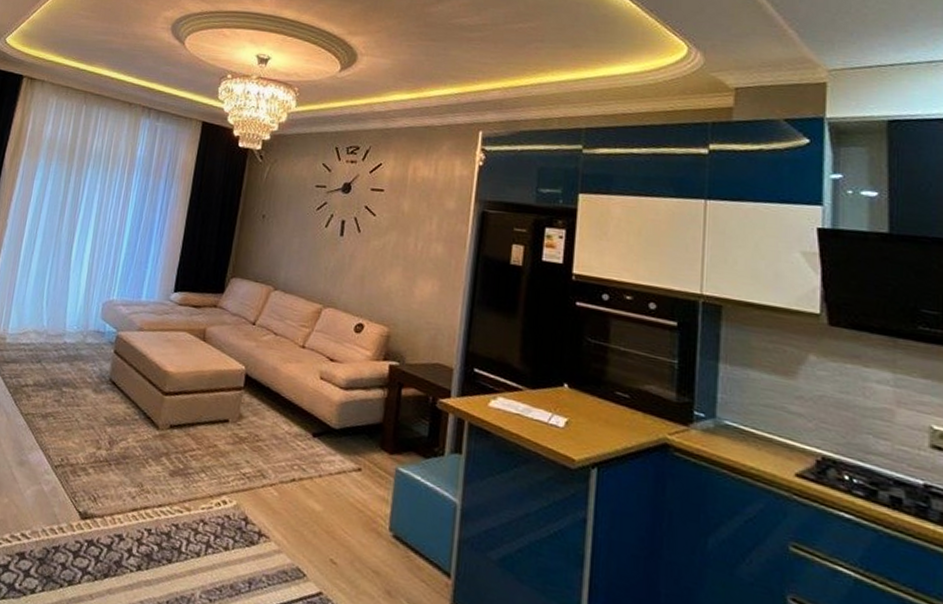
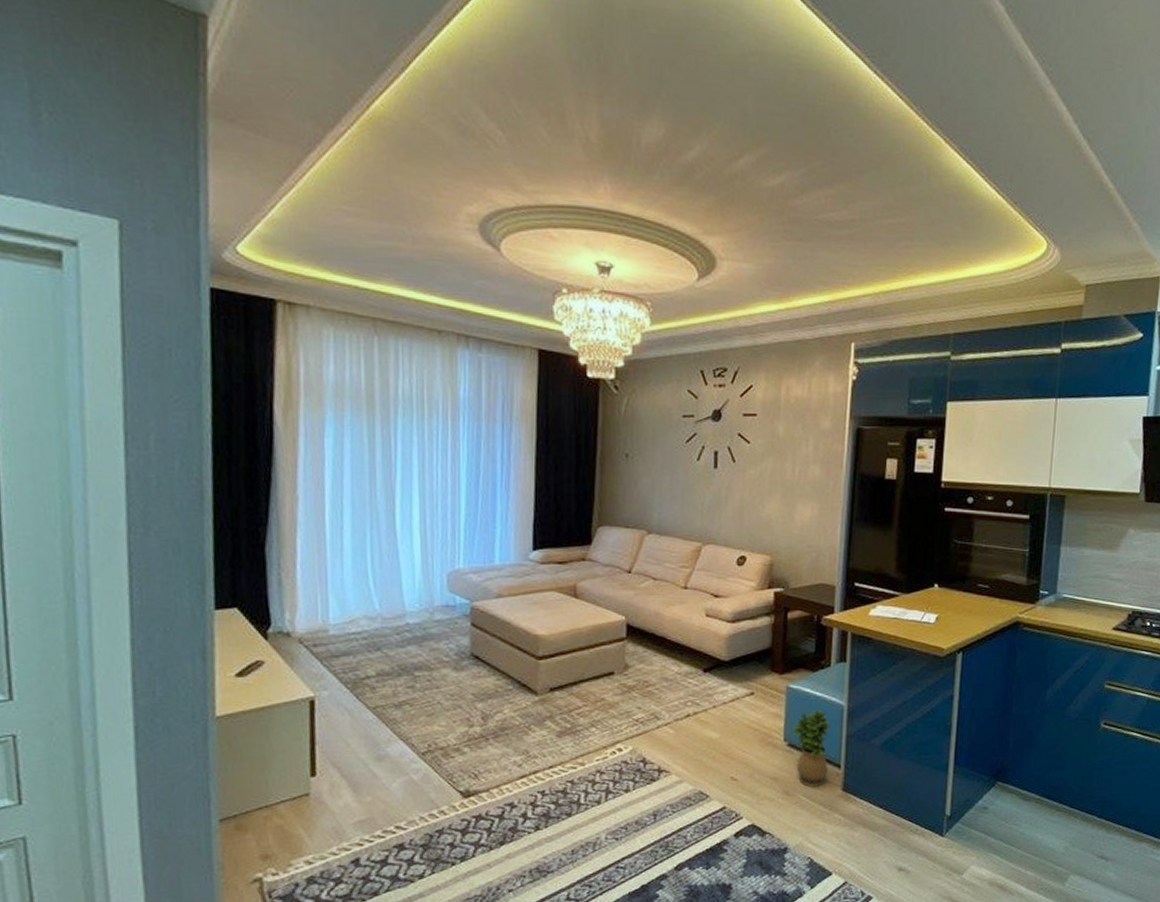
potted plant: none [398,500,441,594] -> present [792,709,831,787]

